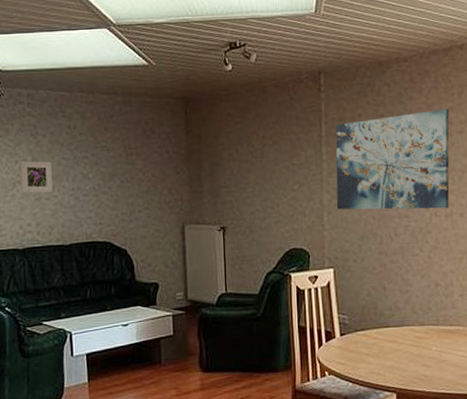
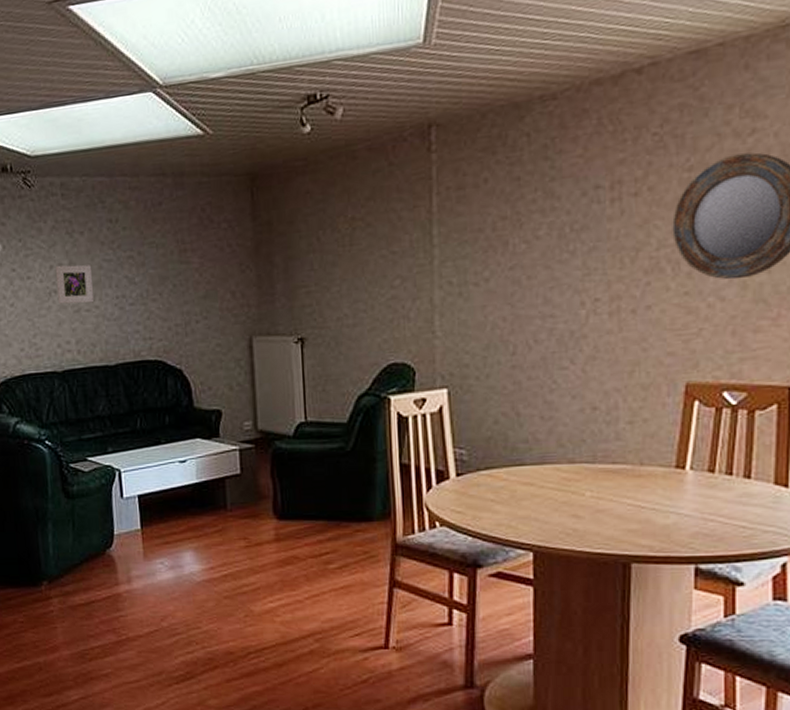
wall art: present [335,109,450,210] -> none [451,162,618,311]

